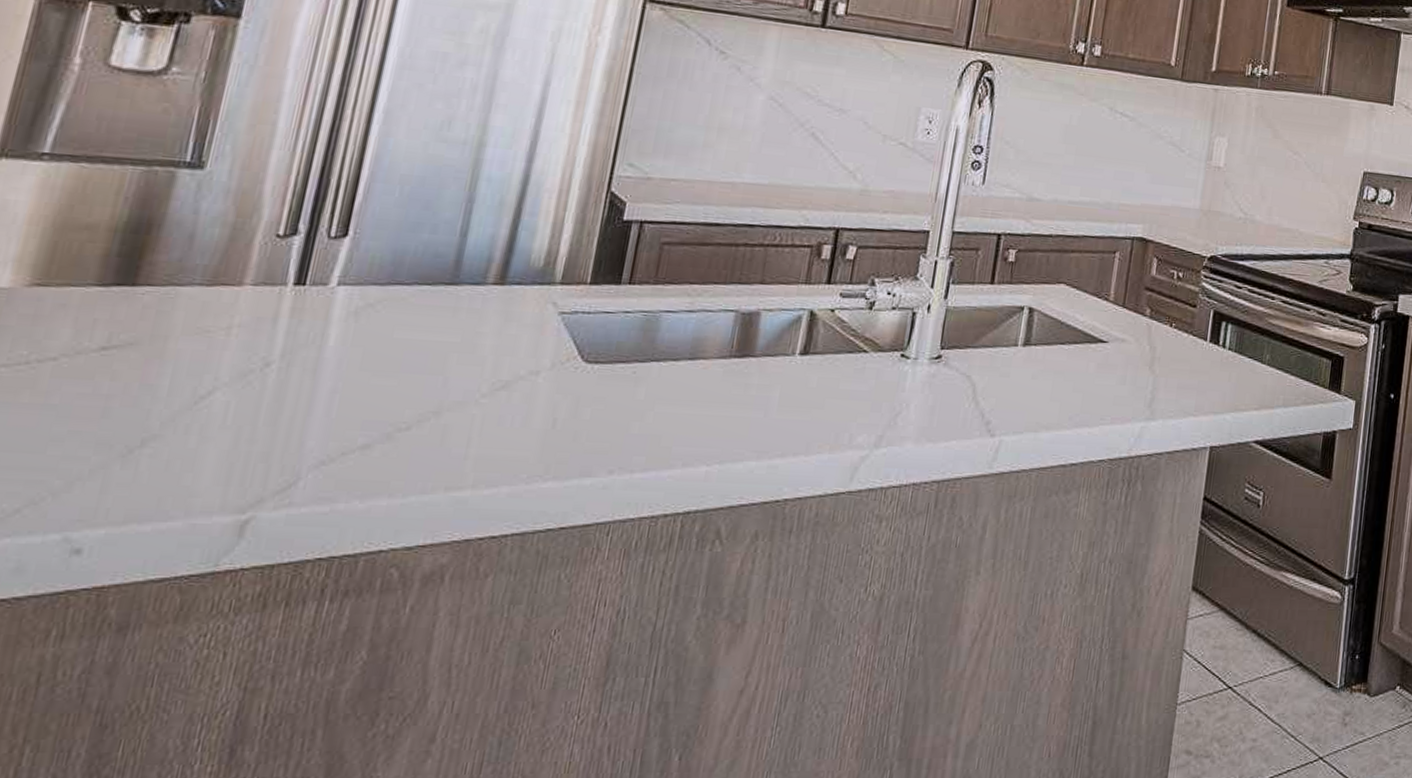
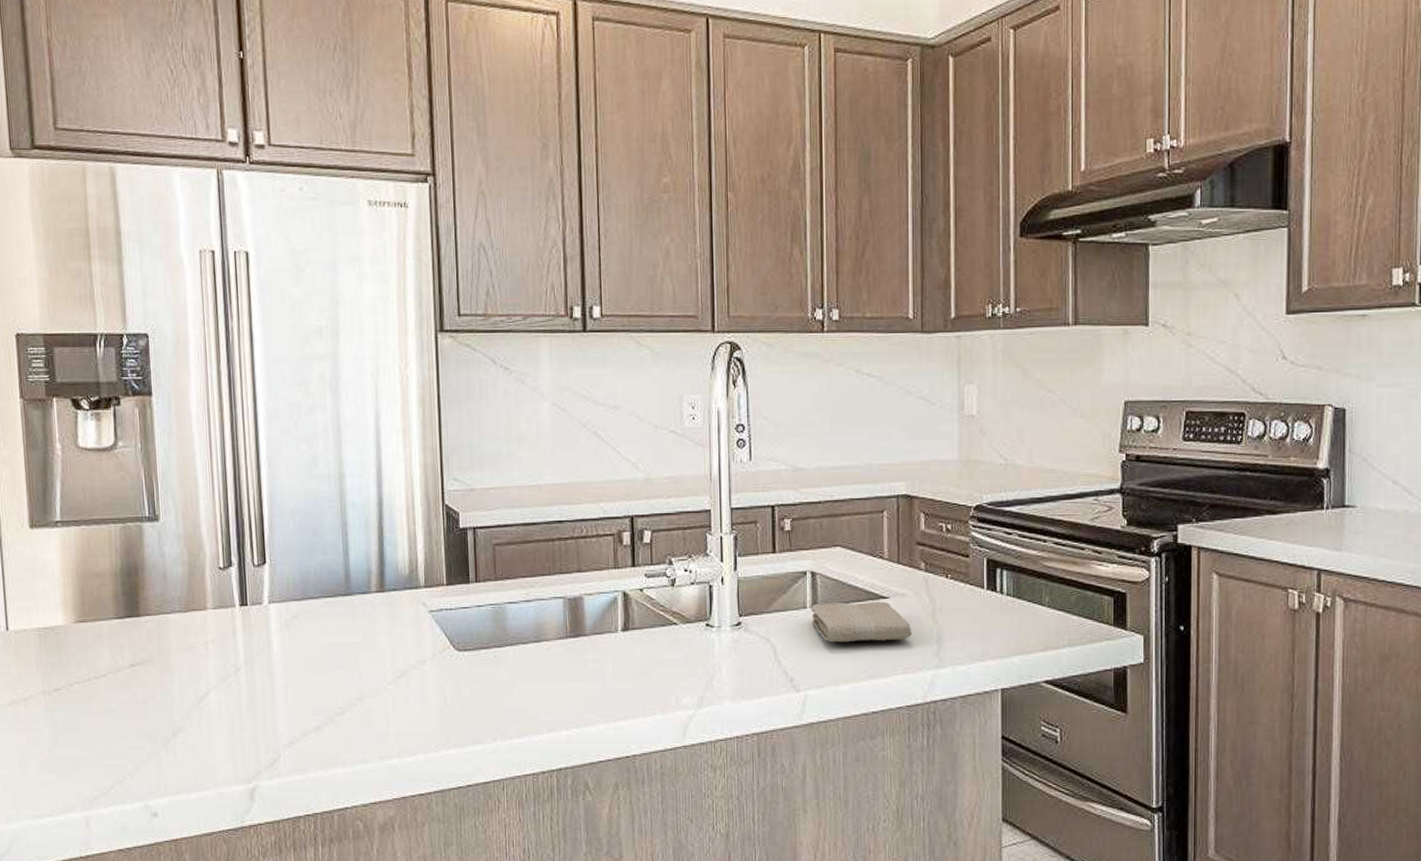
washcloth: none [1021,342,1127,388] -> present [811,601,912,642]

